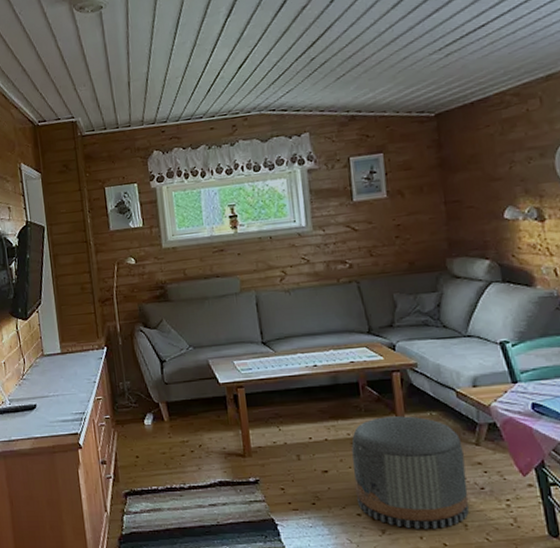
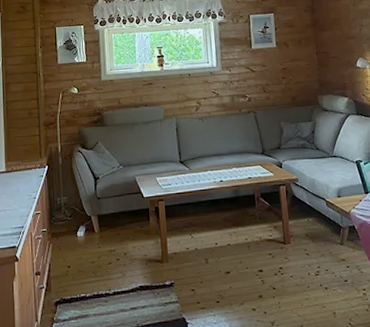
pouf: present [351,416,469,529] -> none [248,222,337,319]

